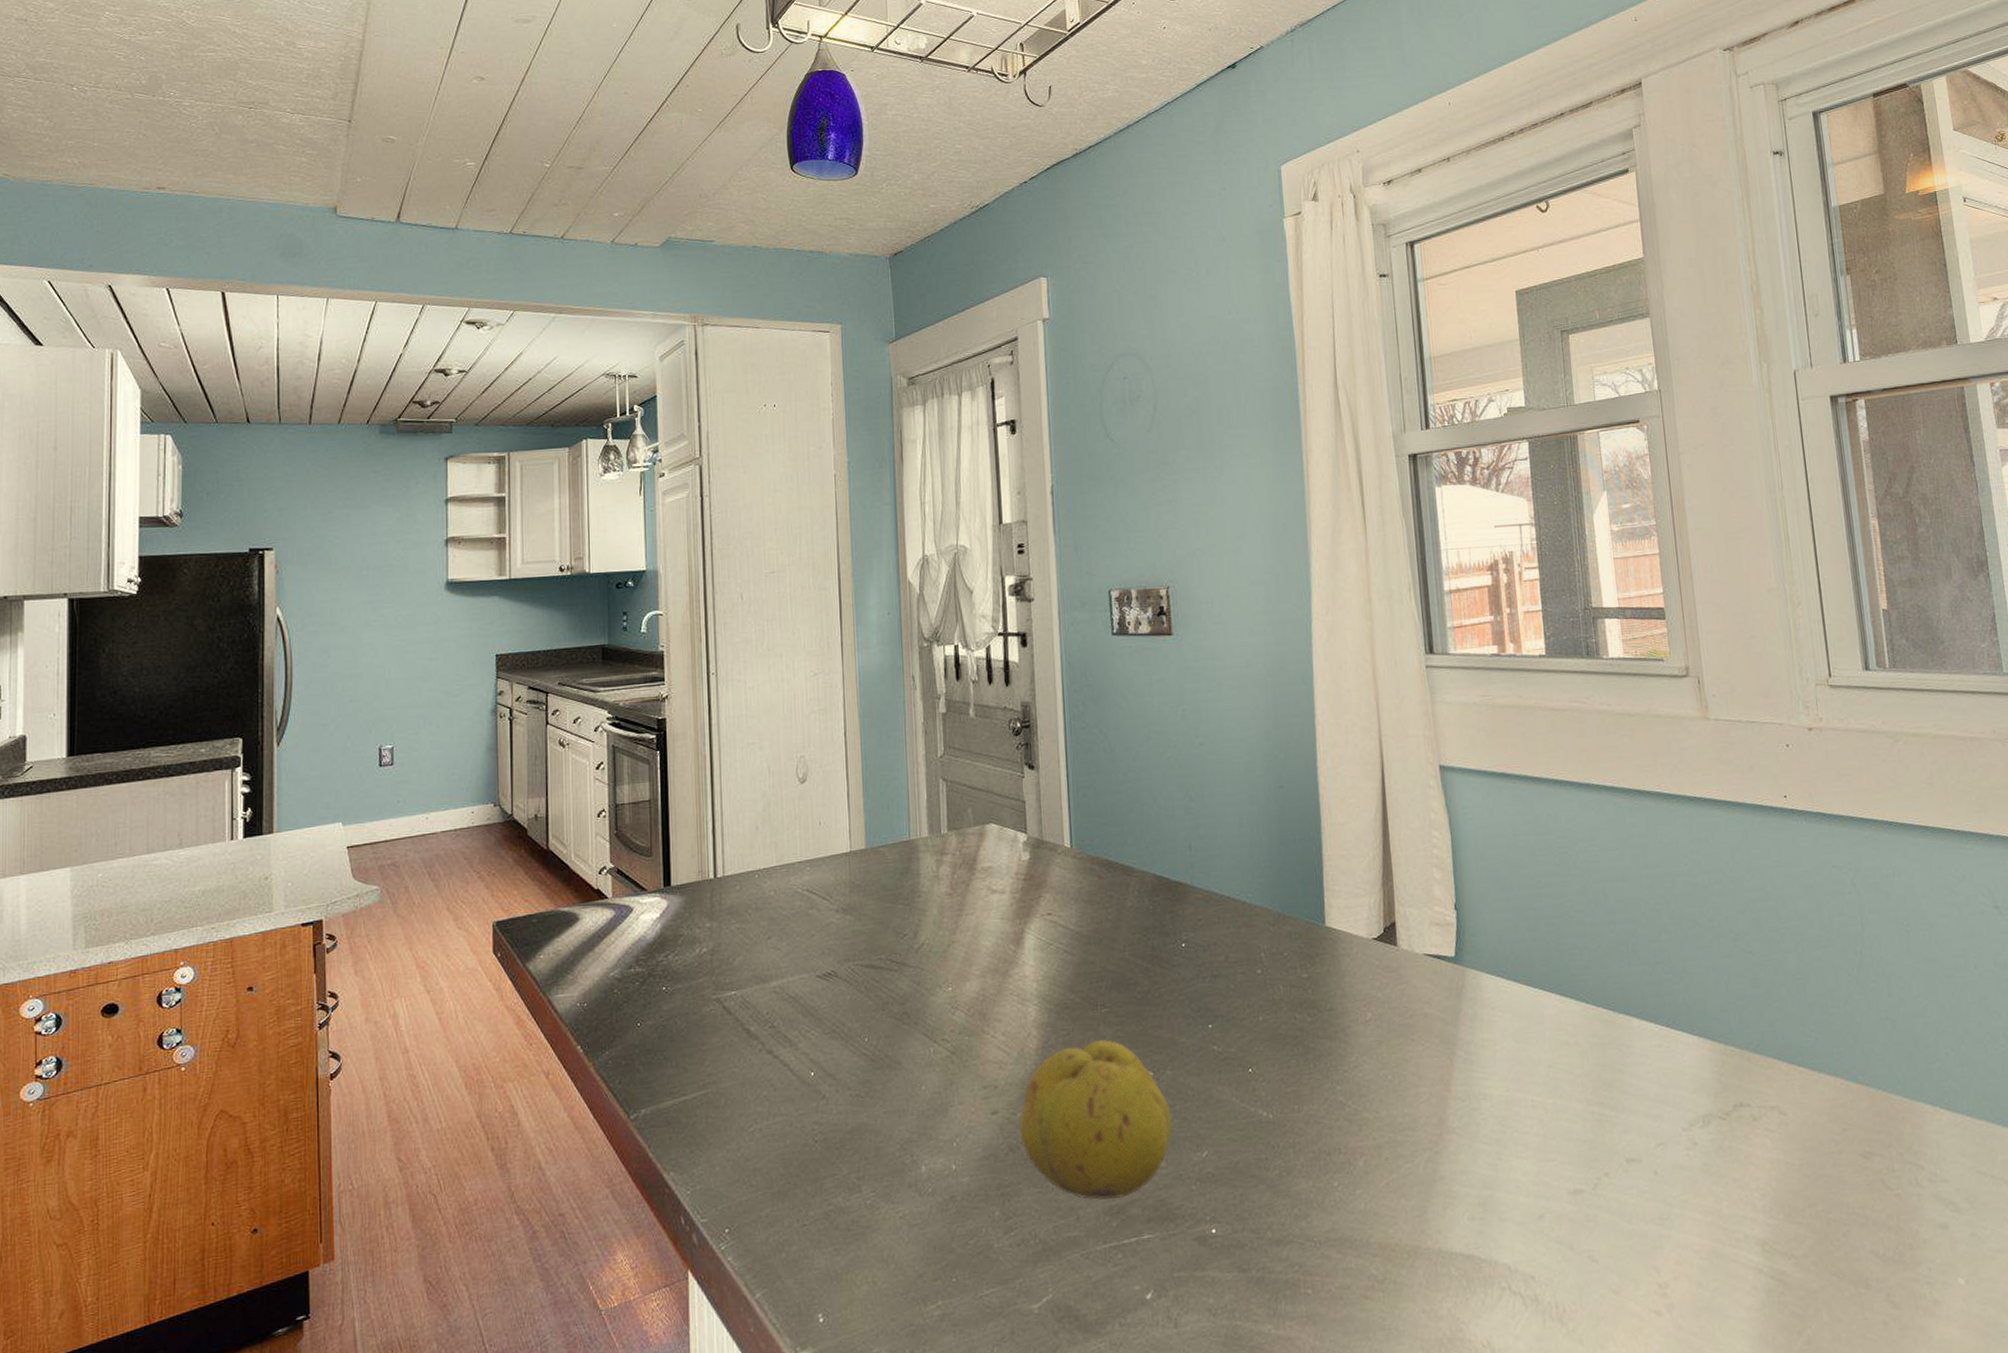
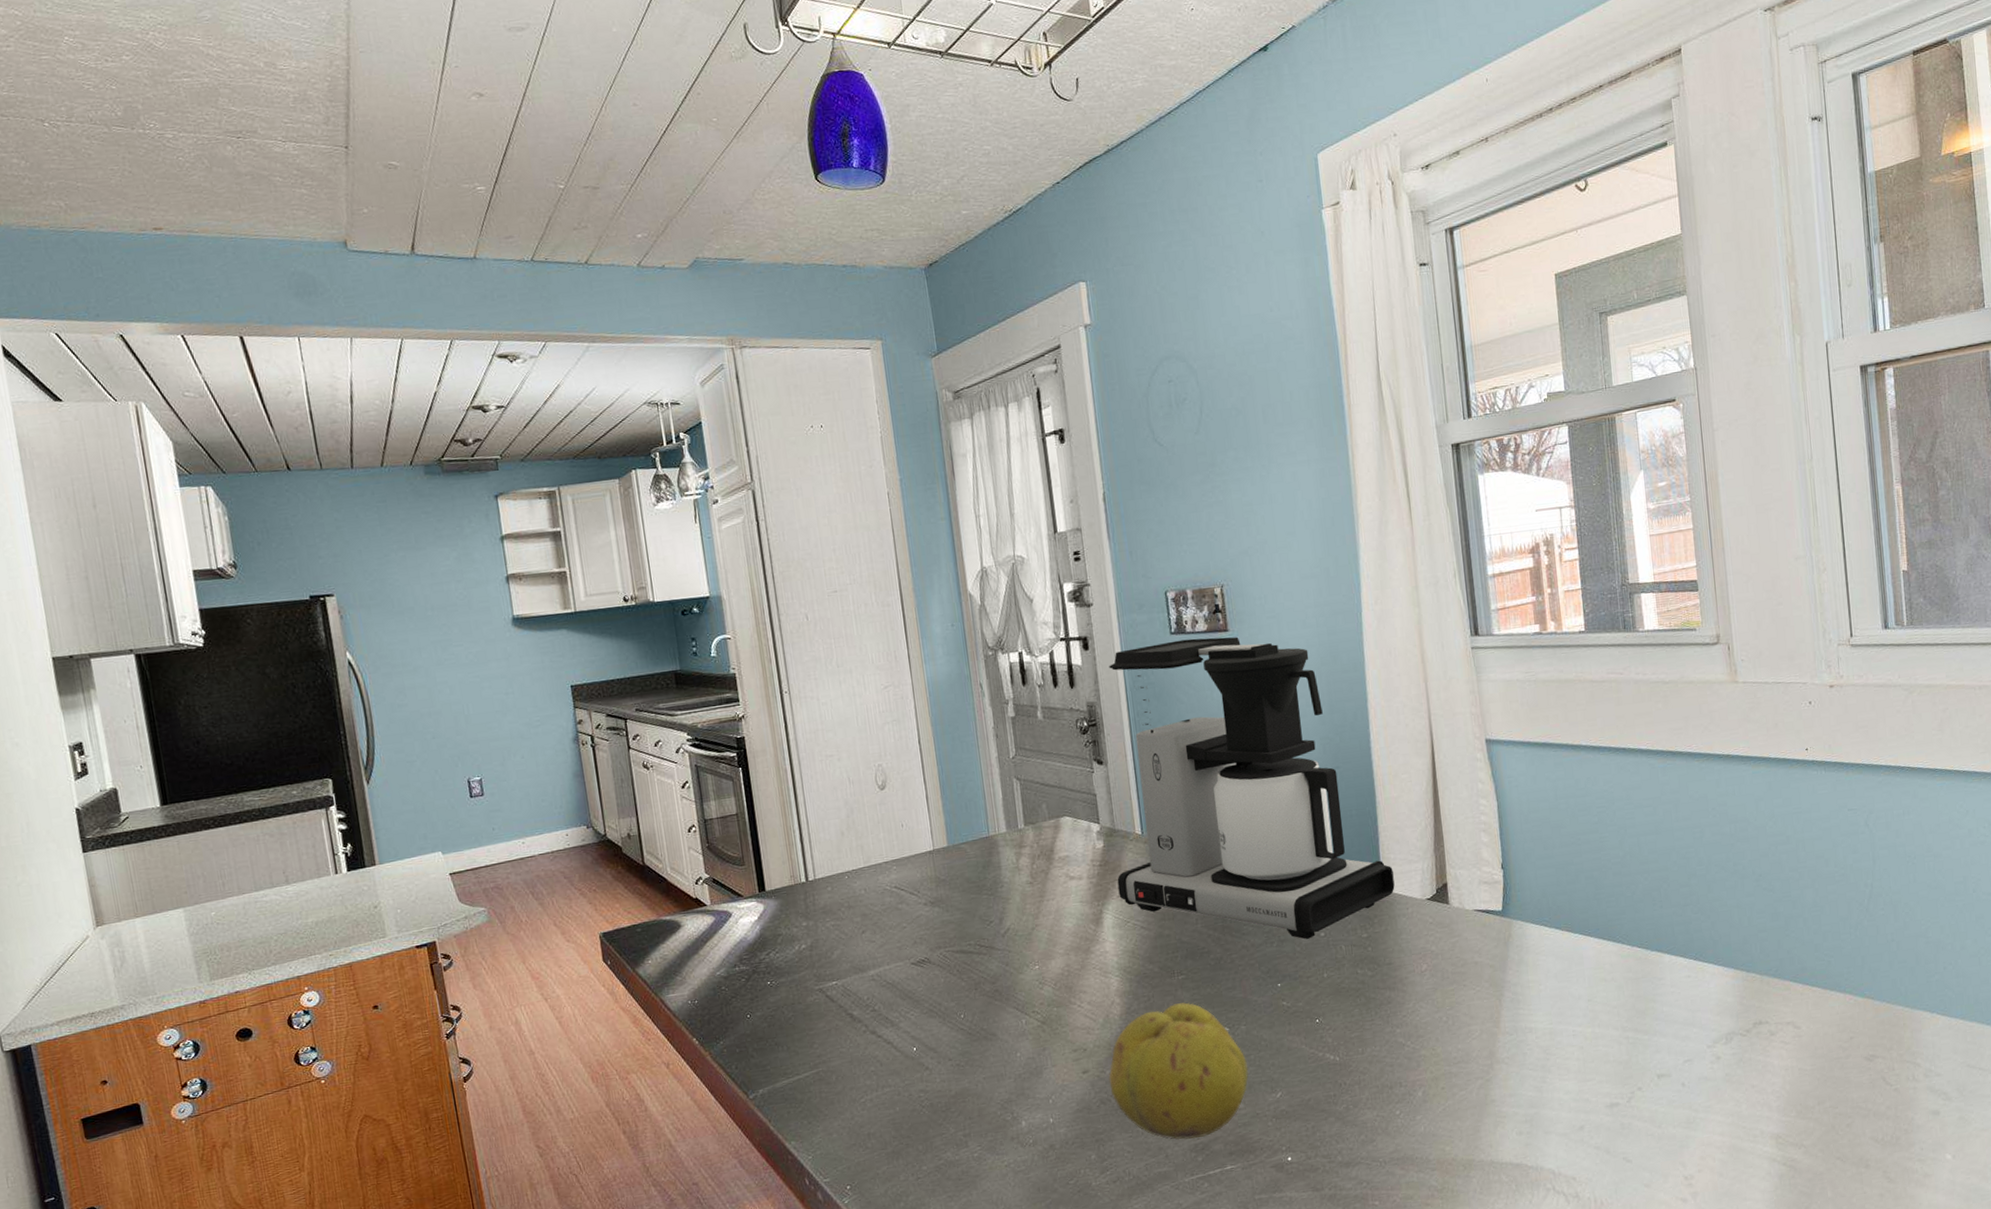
coffee maker: none [1042,640,1339,976] -> present [1109,637,1395,940]

